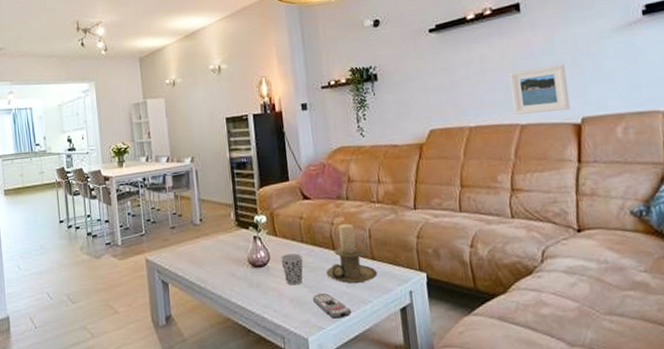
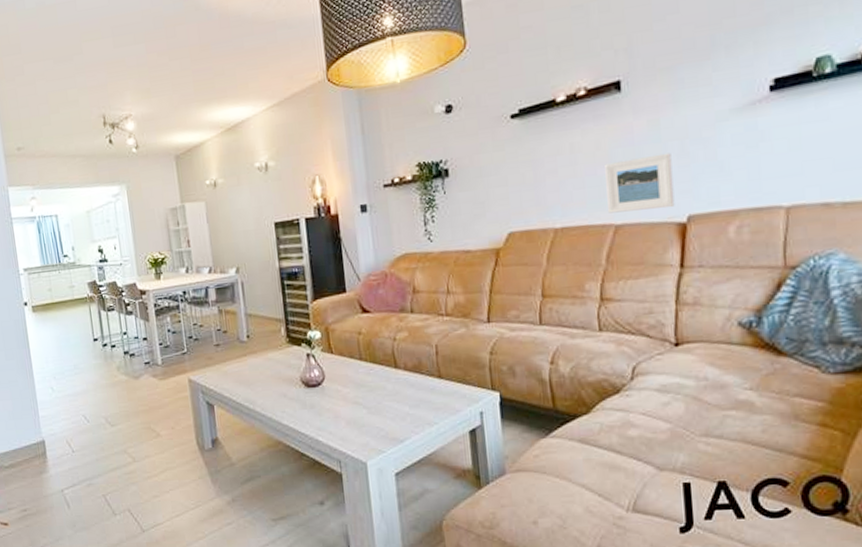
cup: present [281,253,304,286] -> none [337,372,362,407]
remote control: present [312,293,351,319] -> none [371,415,415,442]
candle holder: present [326,224,377,284] -> none [387,339,444,405]

